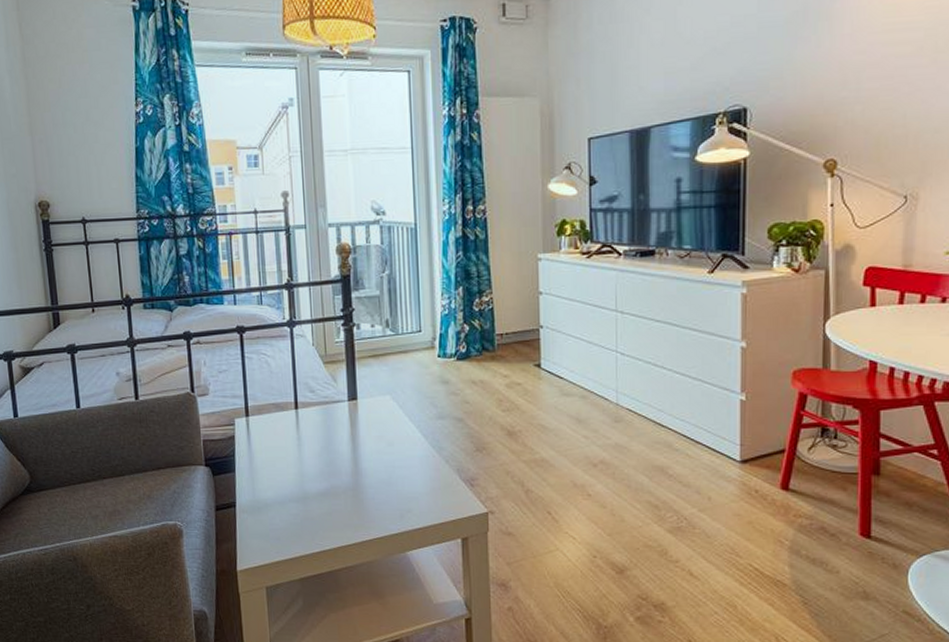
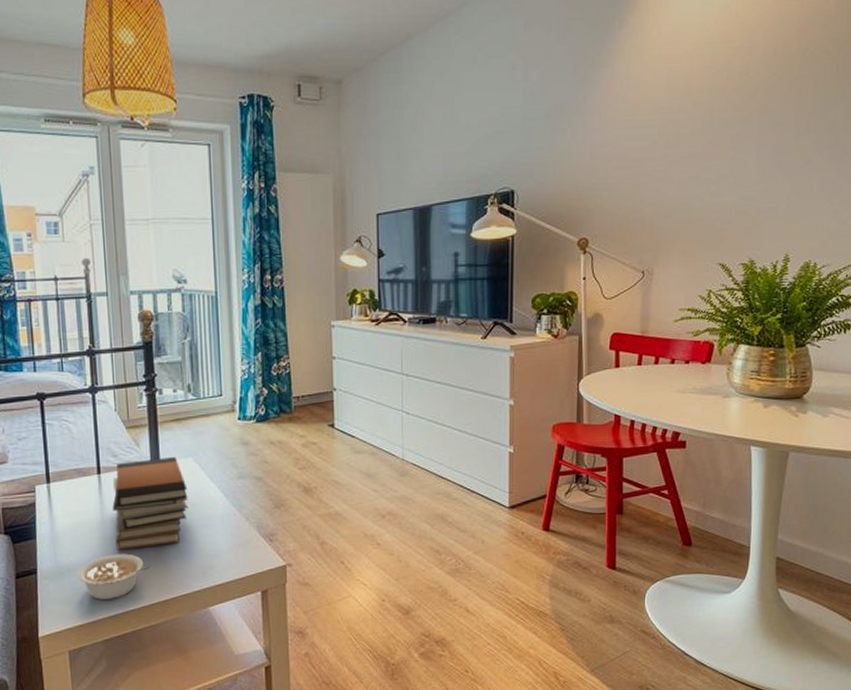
legume: none [275,491,348,537] -> present [77,553,151,600]
book stack: none [309,394,386,487] -> present [112,457,189,550]

